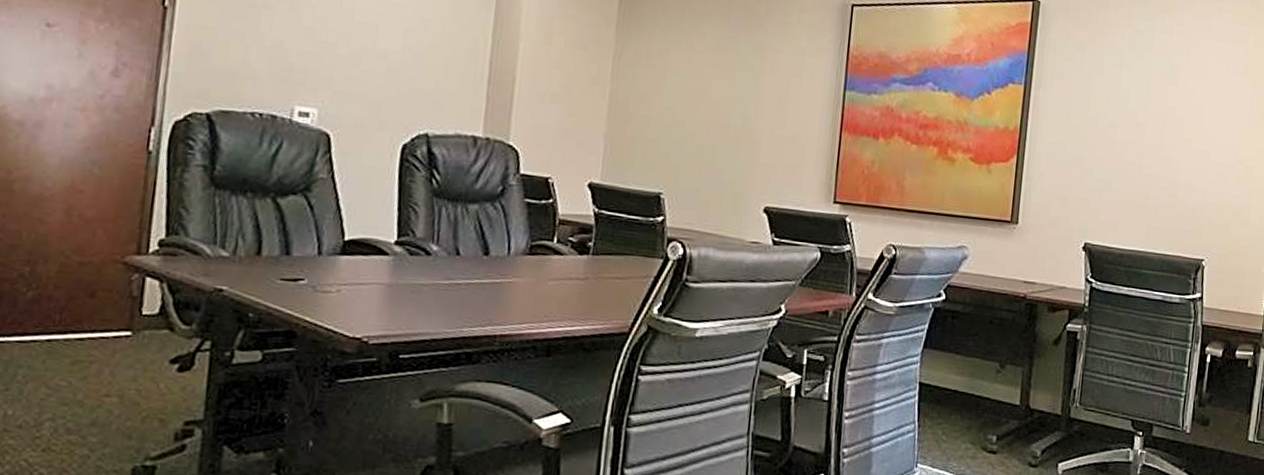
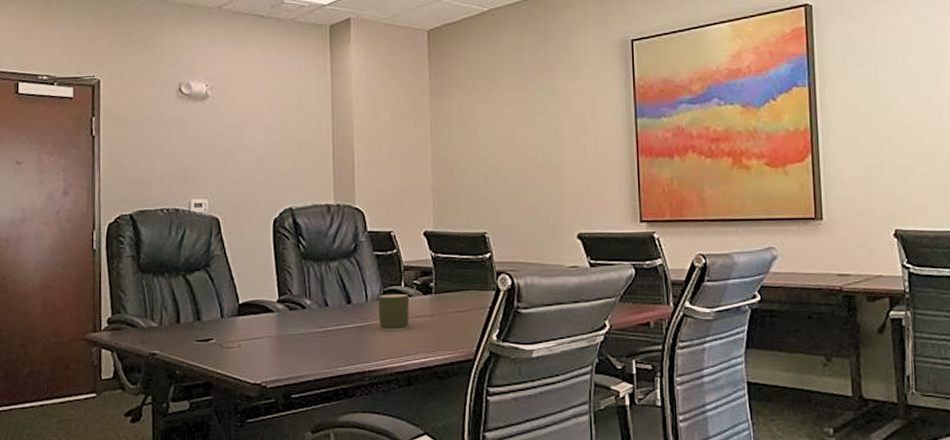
mug: none [520,249,561,293] -> present [378,294,409,331]

